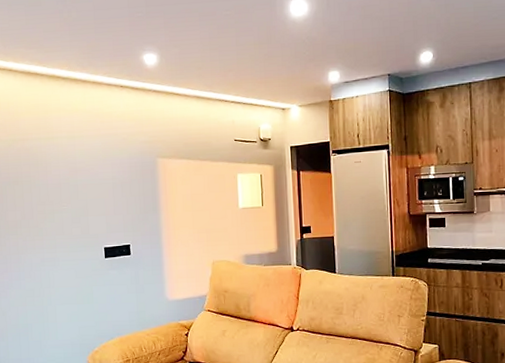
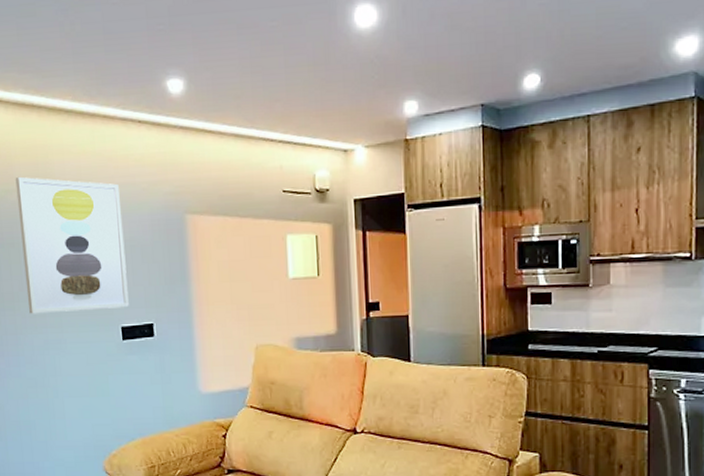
wall art: none [21,129,111,238] -> present [15,176,129,314]

